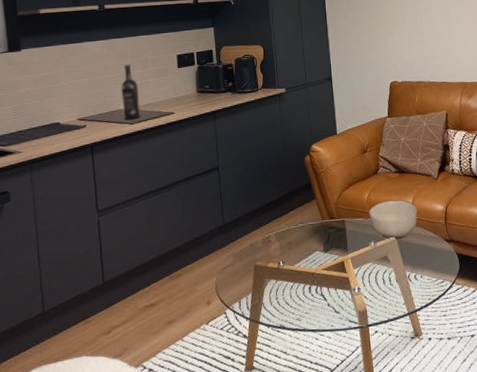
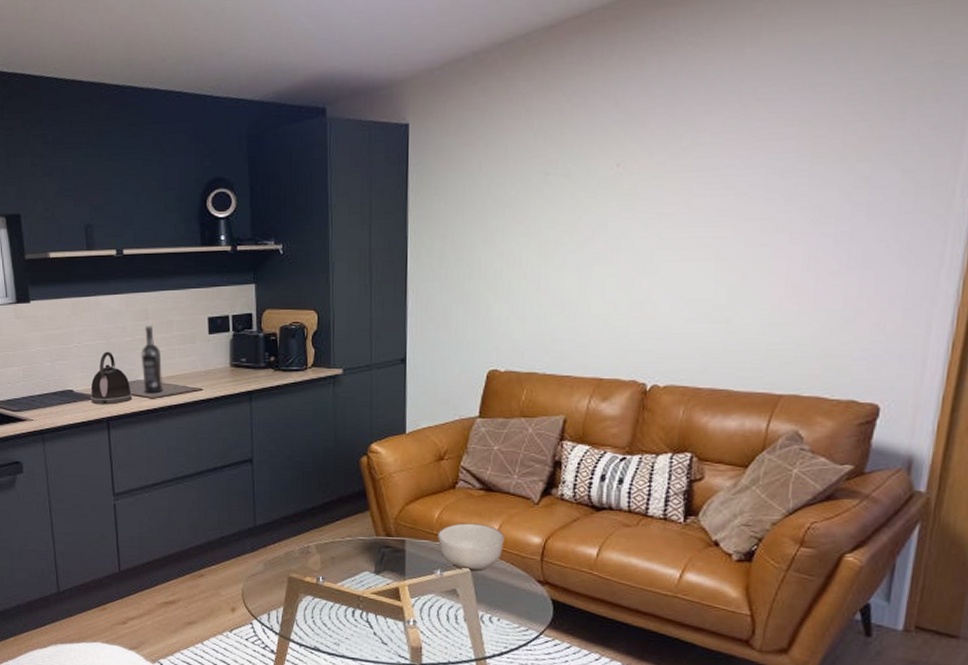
kettle: none [76,87,114,134] -> present [91,351,133,405]

